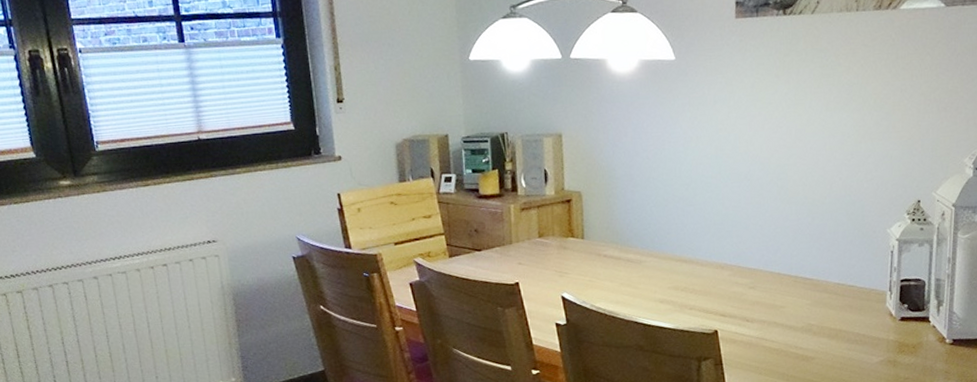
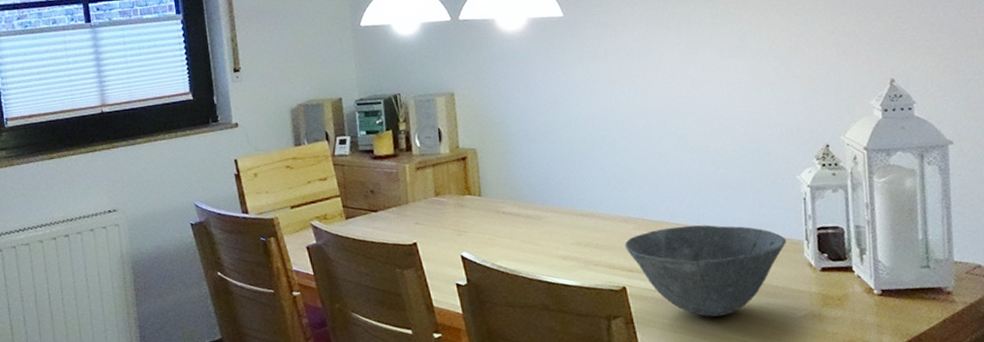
bowl: none [719,273,872,361] -> present [624,225,787,317]

